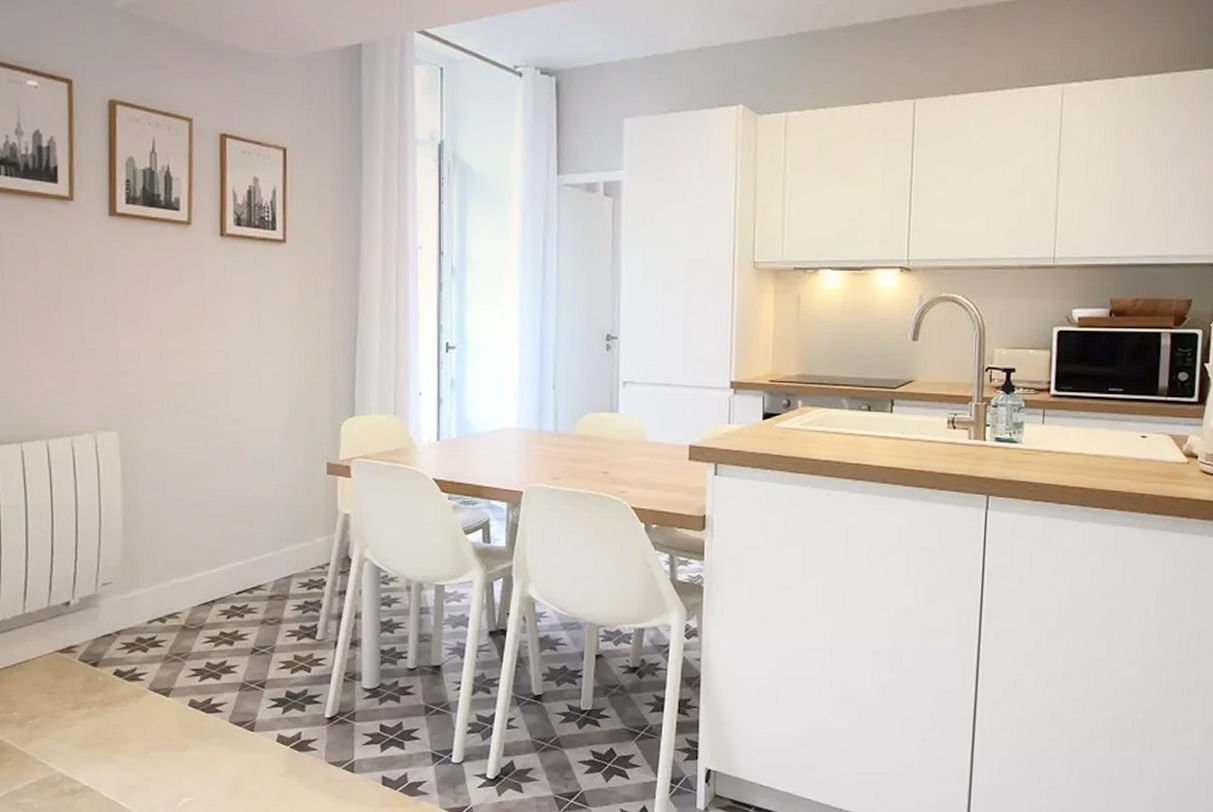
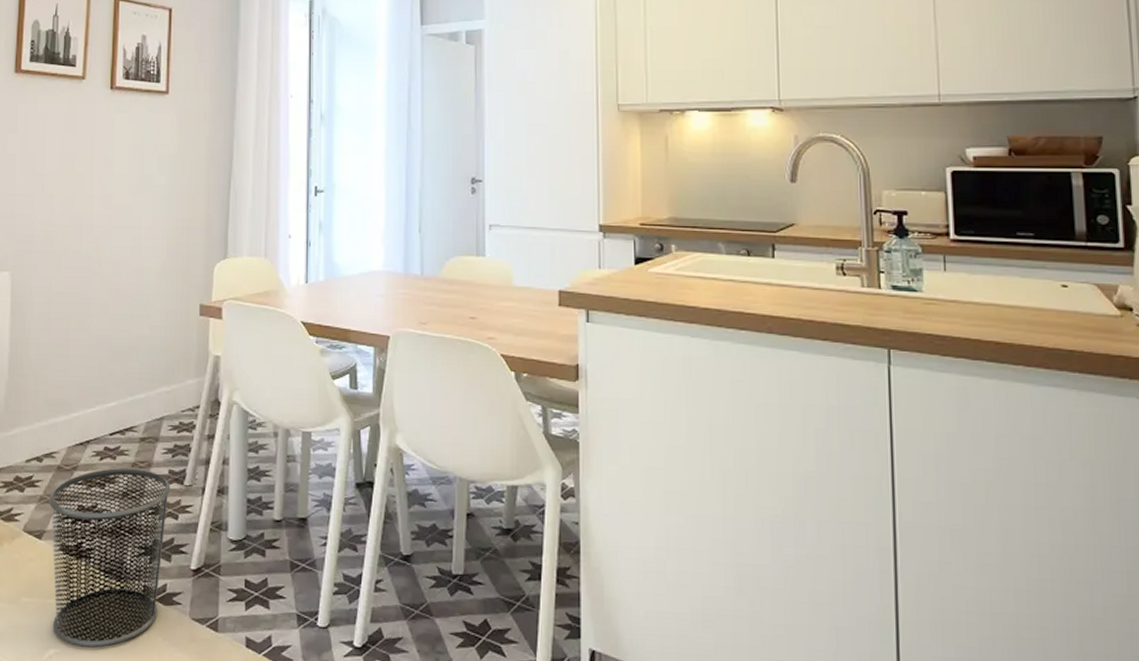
waste bin: none [174,625,302,795] -> present [48,467,171,649]

